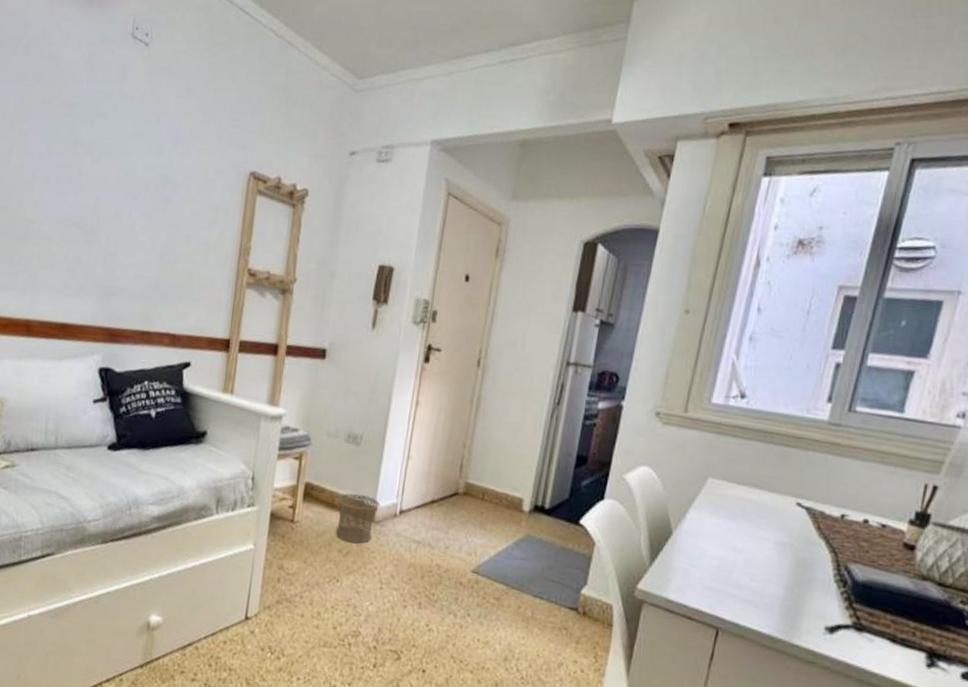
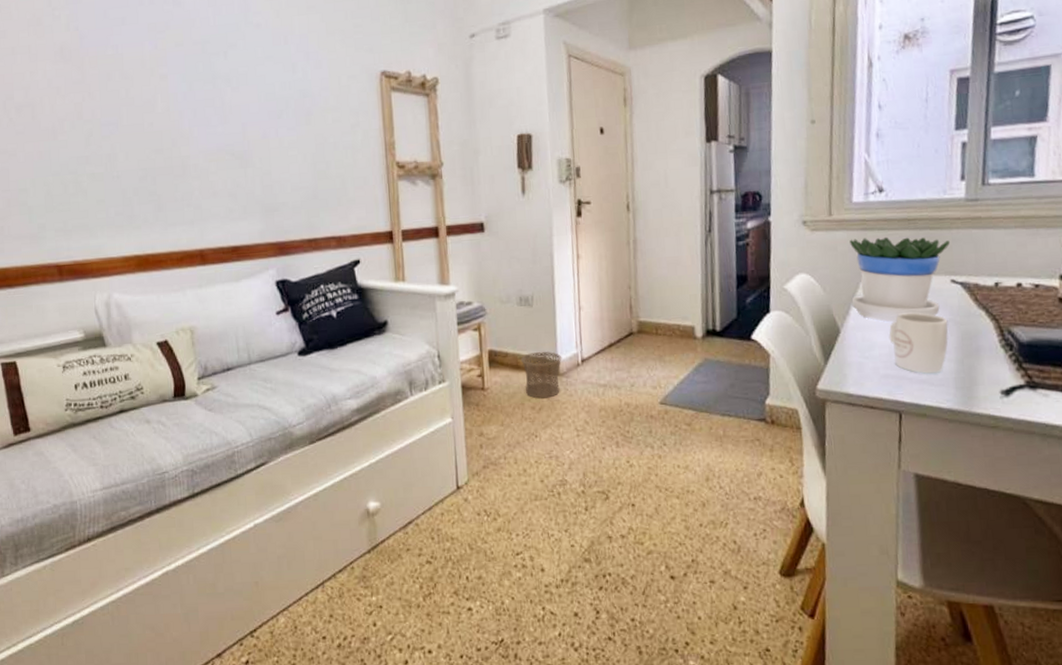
flowerpot: none [690,440,803,537] -> present [850,236,950,323]
mug: none [721,527,785,596] -> present [888,312,948,374]

